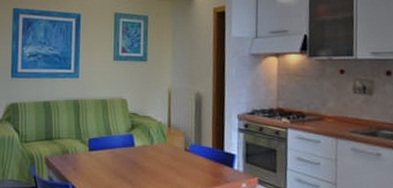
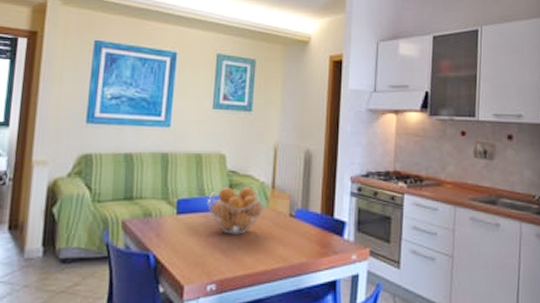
fruit basket: none [114,125,163,167] -> present [207,185,266,234]

